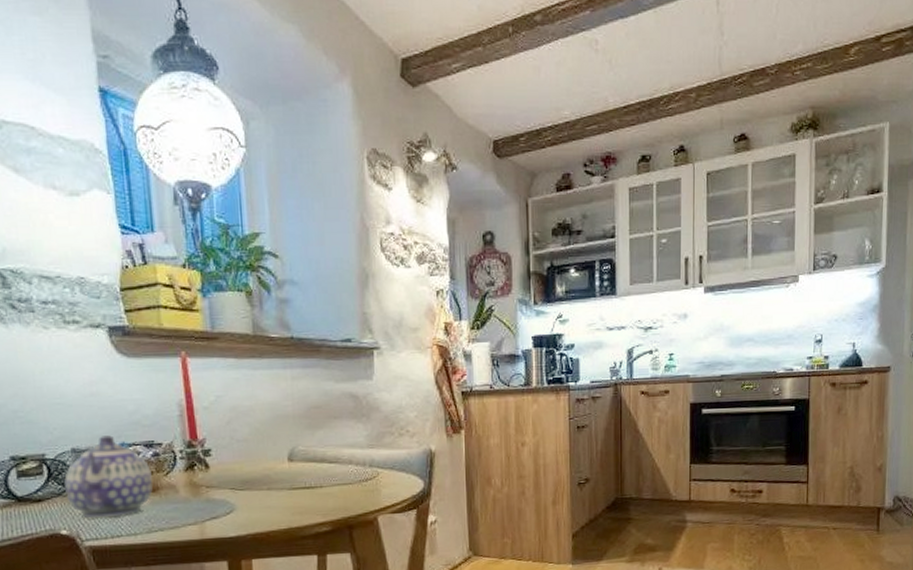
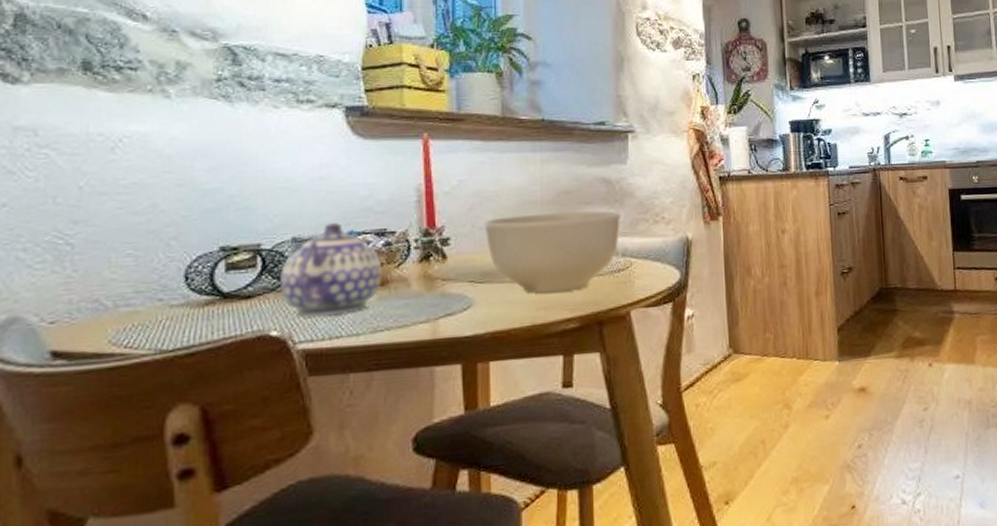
bowl: none [241,424,367,500] -> present [484,210,620,294]

